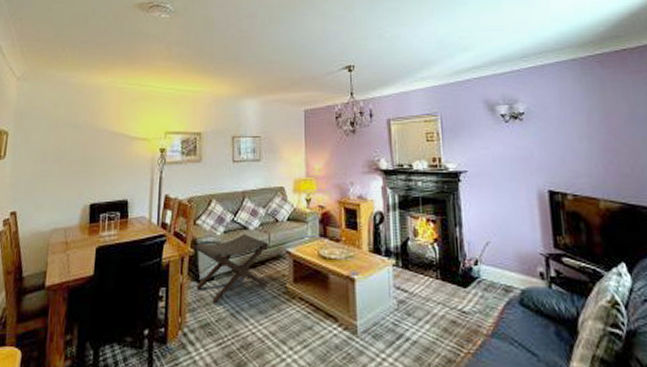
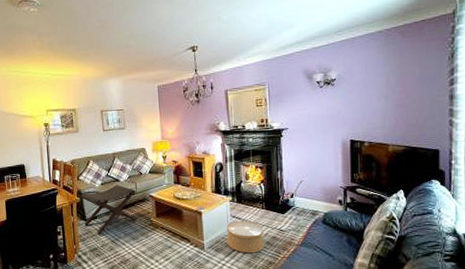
woven basket: none [388,294,440,344] -> present [226,220,264,254]

